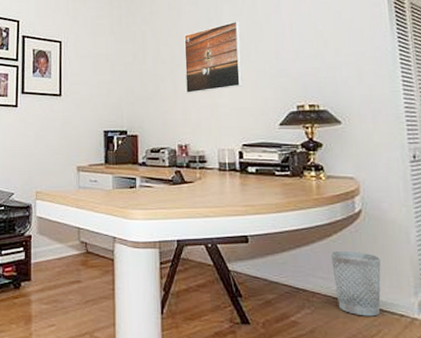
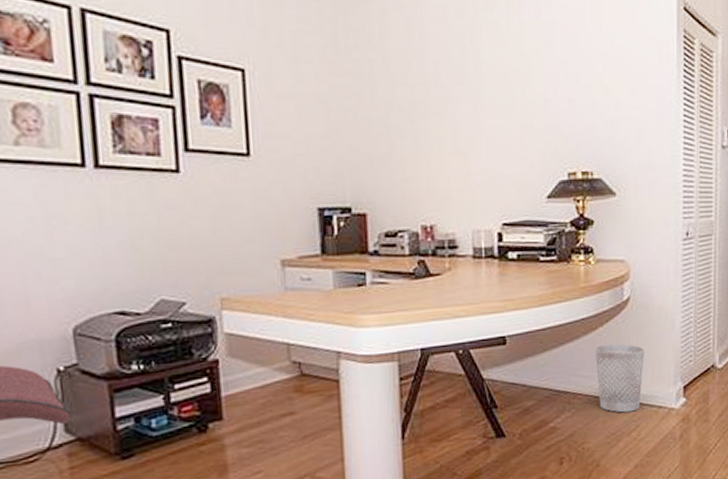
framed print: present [184,21,243,94] -> none [428,53,504,156]

